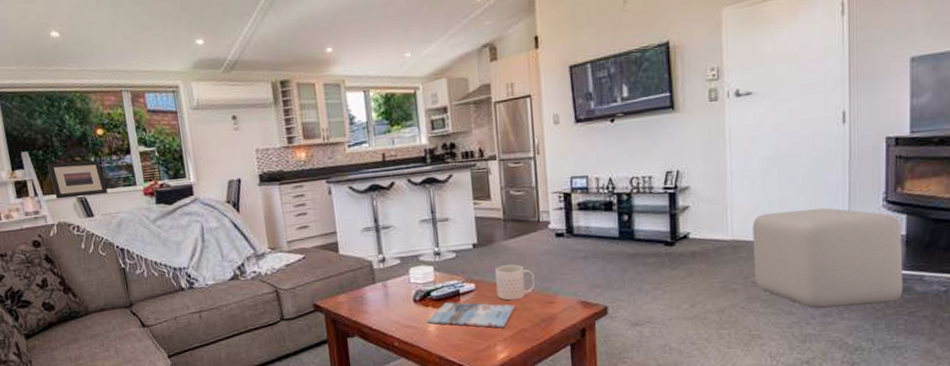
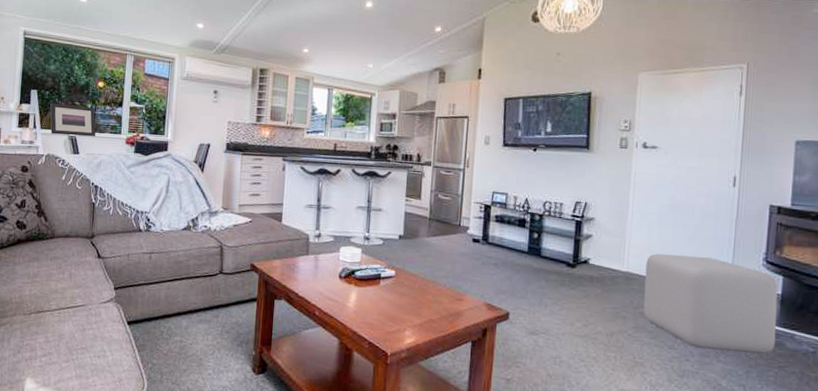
magazine: present [427,302,516,328] -> none [347,283,428,315]
mug: present [495,264,535,301] -> none [413,259,449,293]

